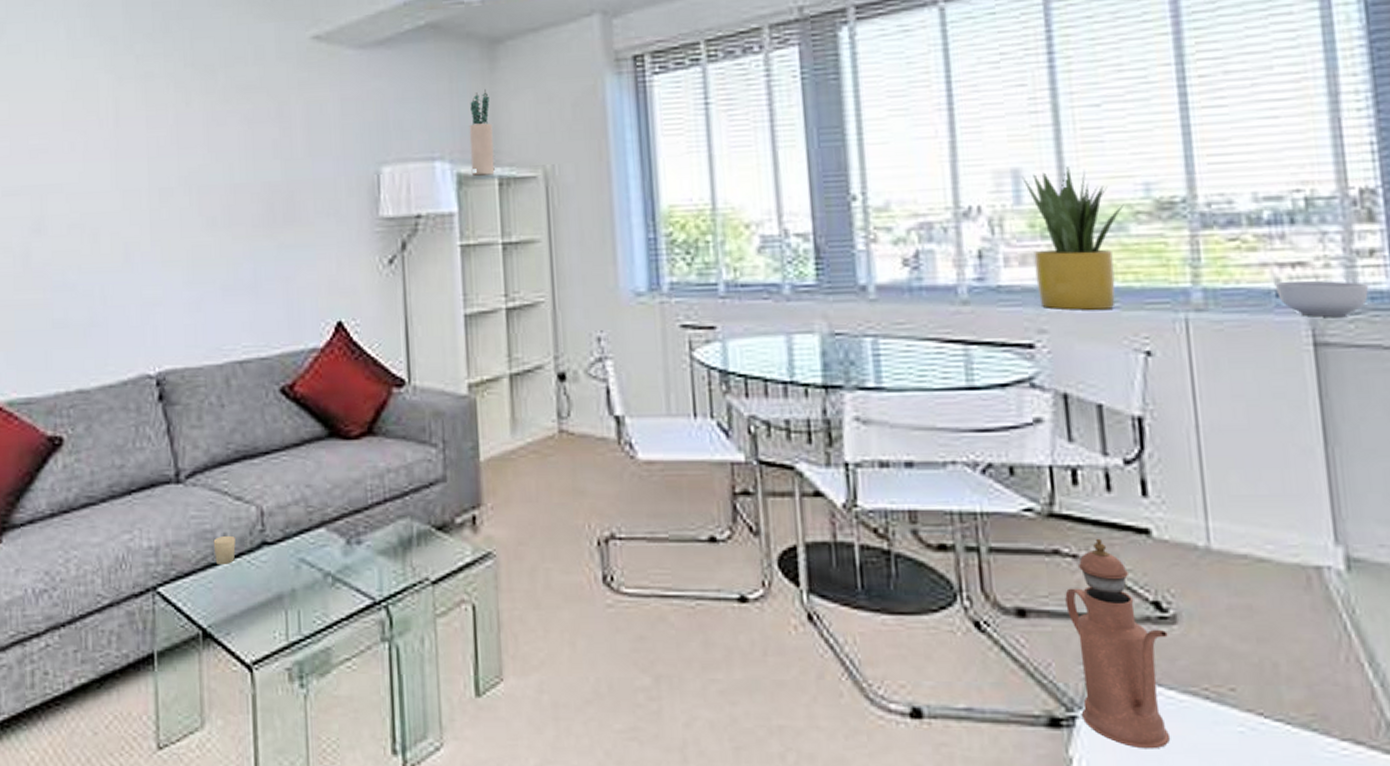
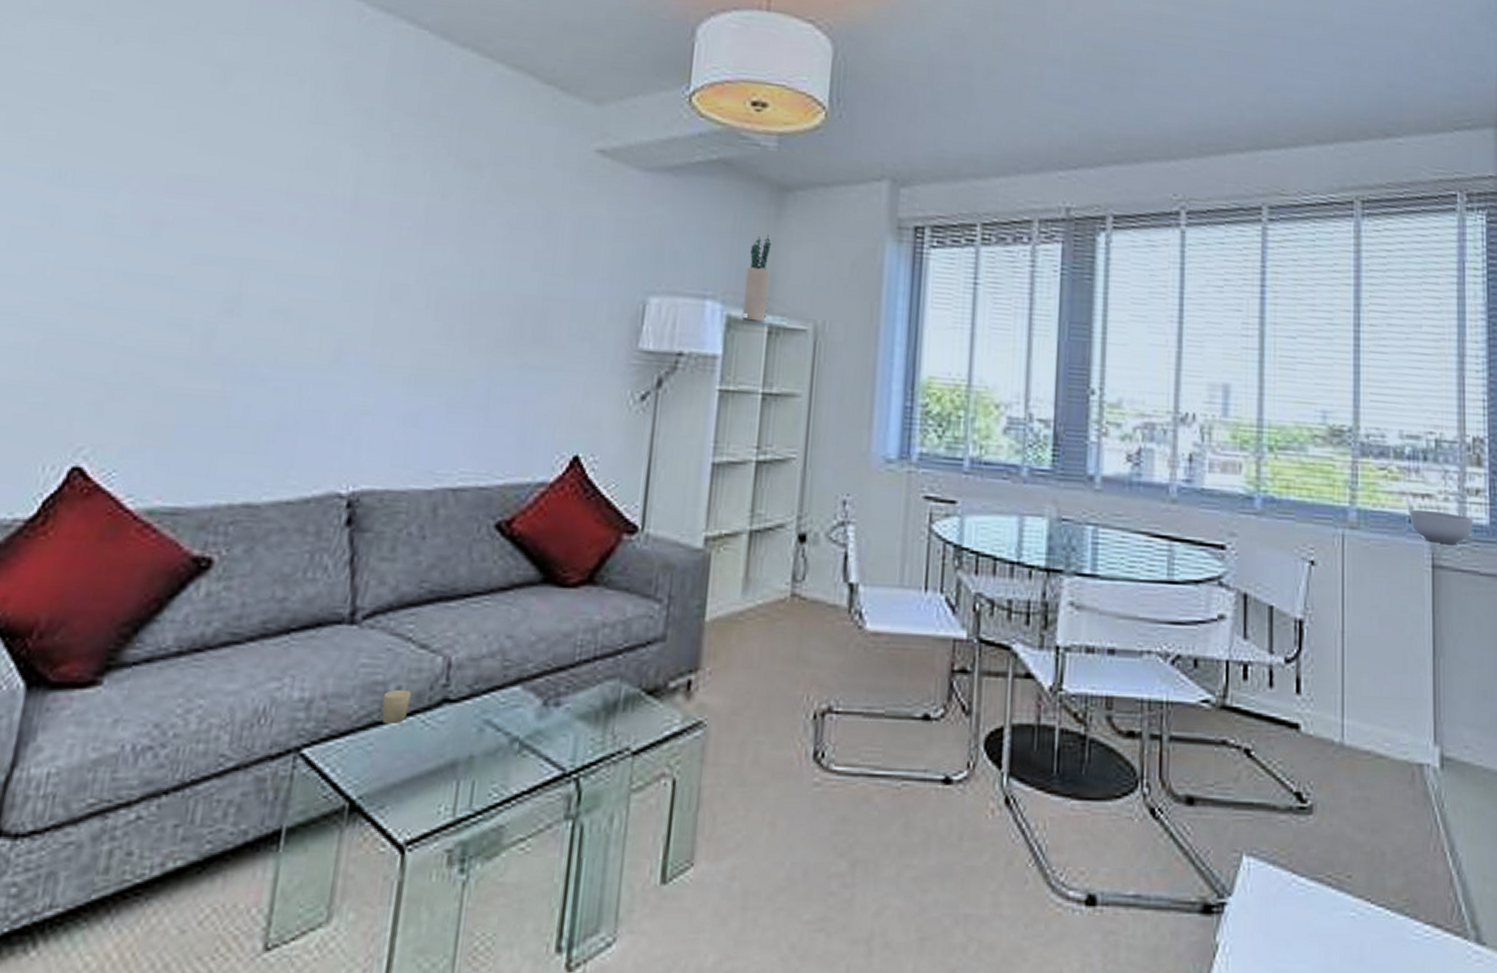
planter: present [1022,166,1124,310] -> none [1230,388,1306,520]
coffeepot: present [1065,538,1171,749] -> none [1227,731,1304,934]

